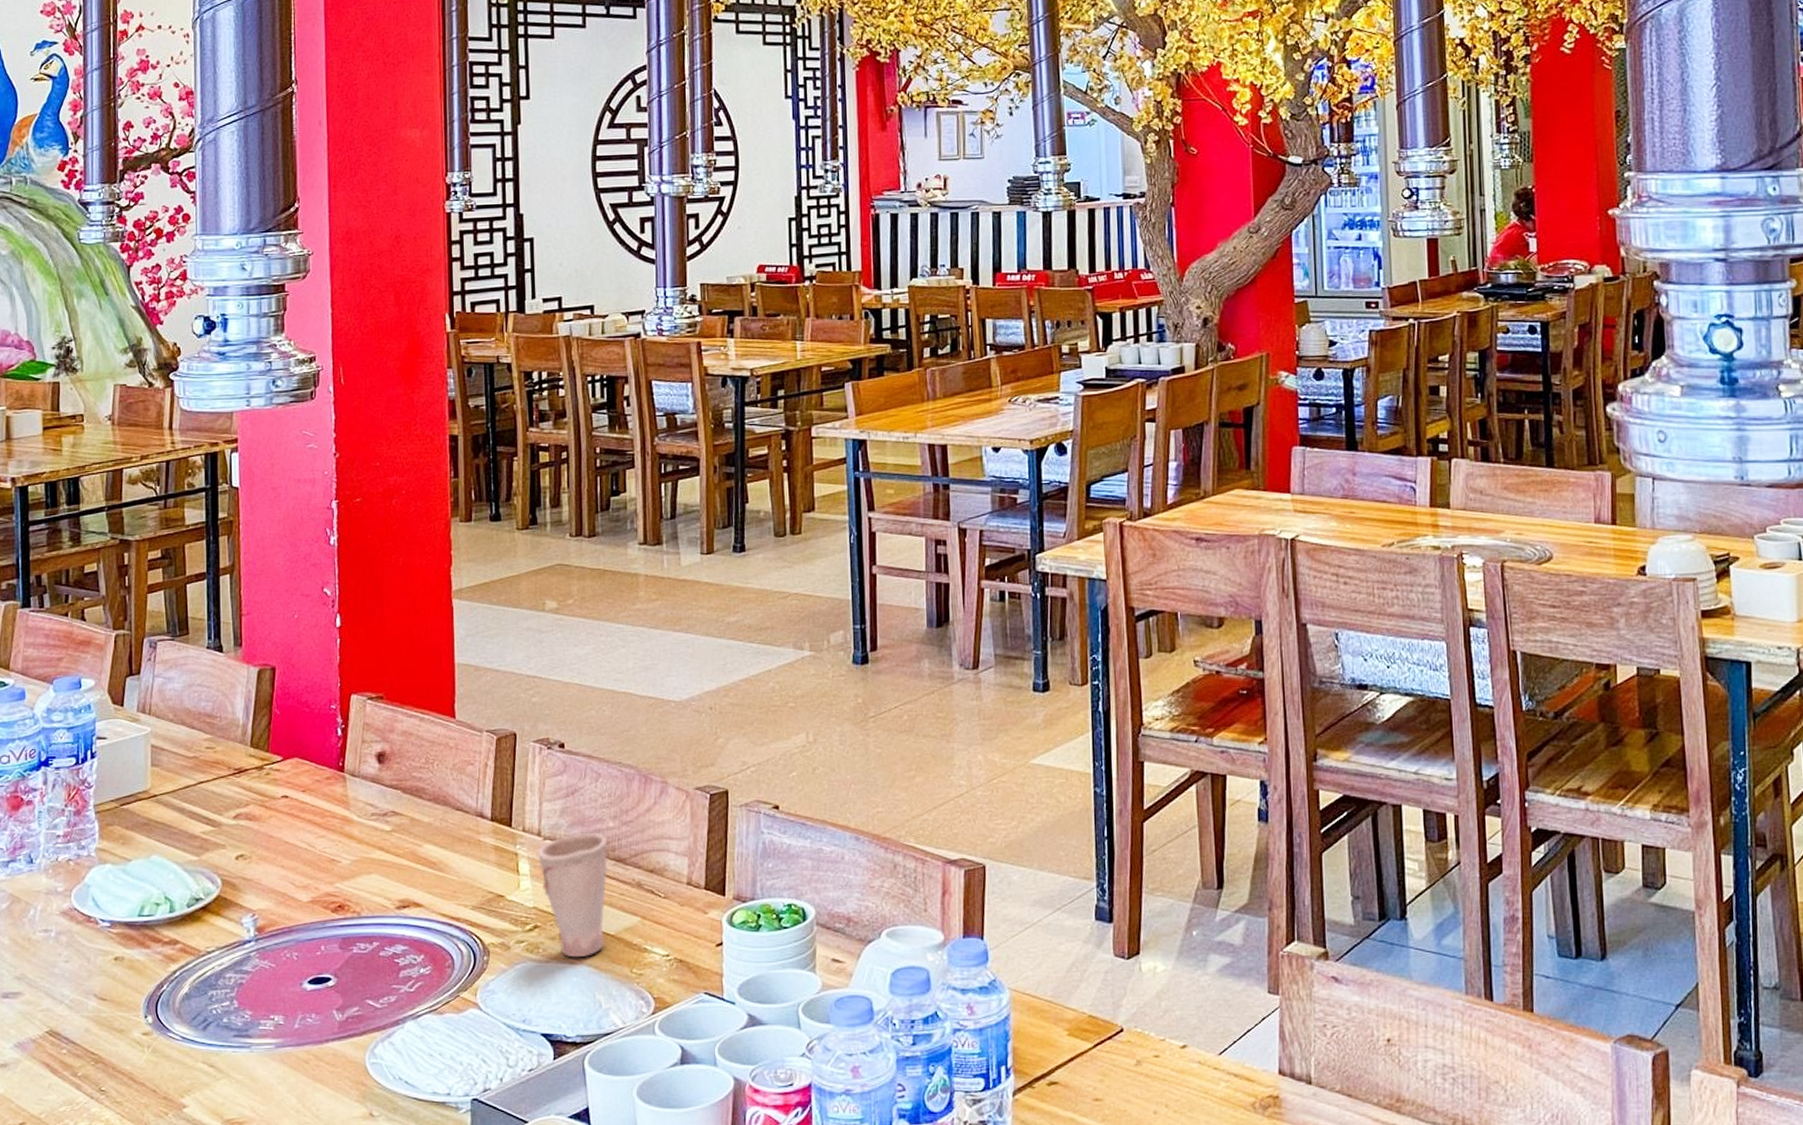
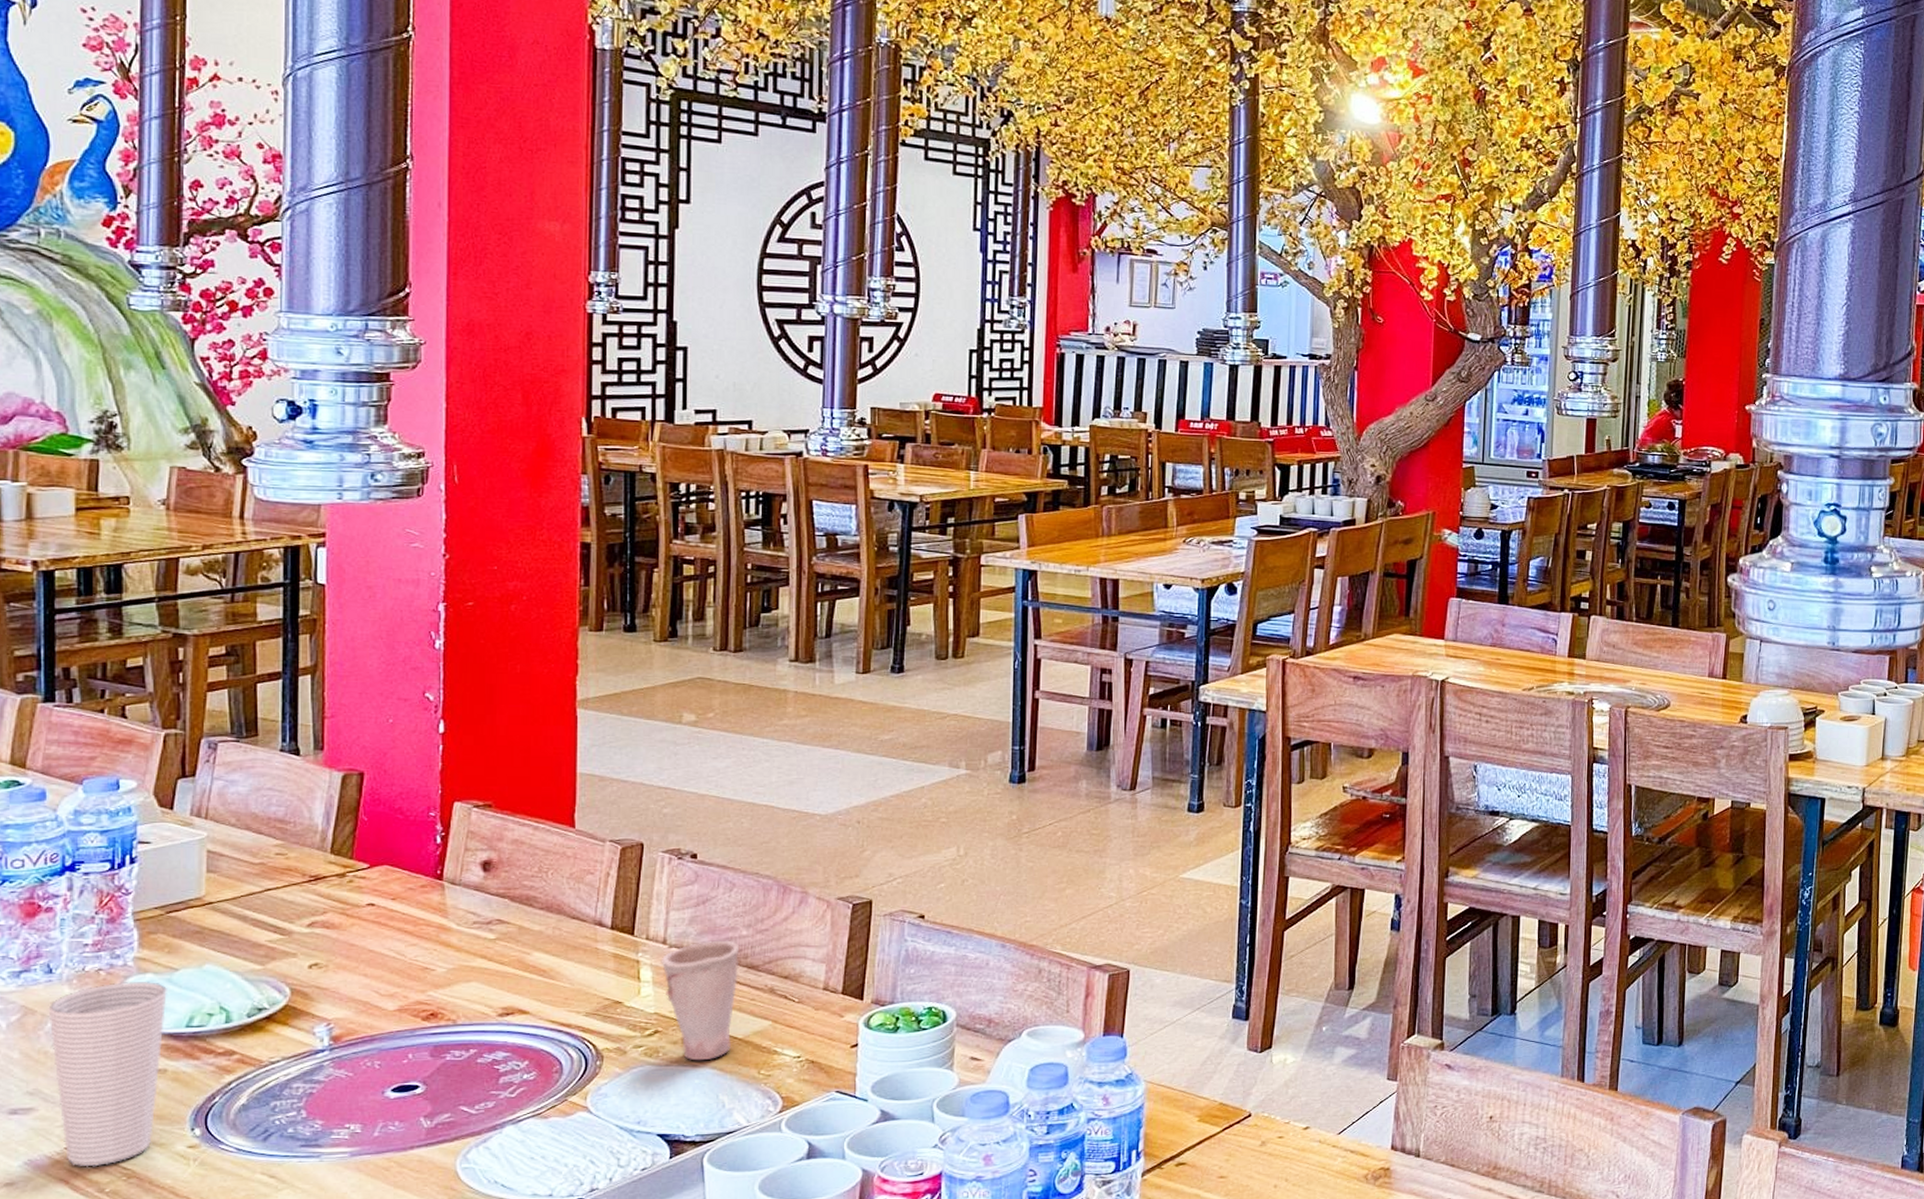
cup: none [30,871,124,1051] -> present [48,981,169,1167]

